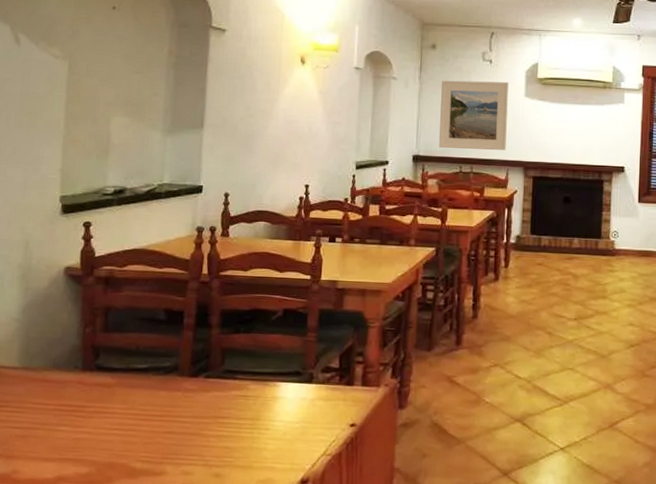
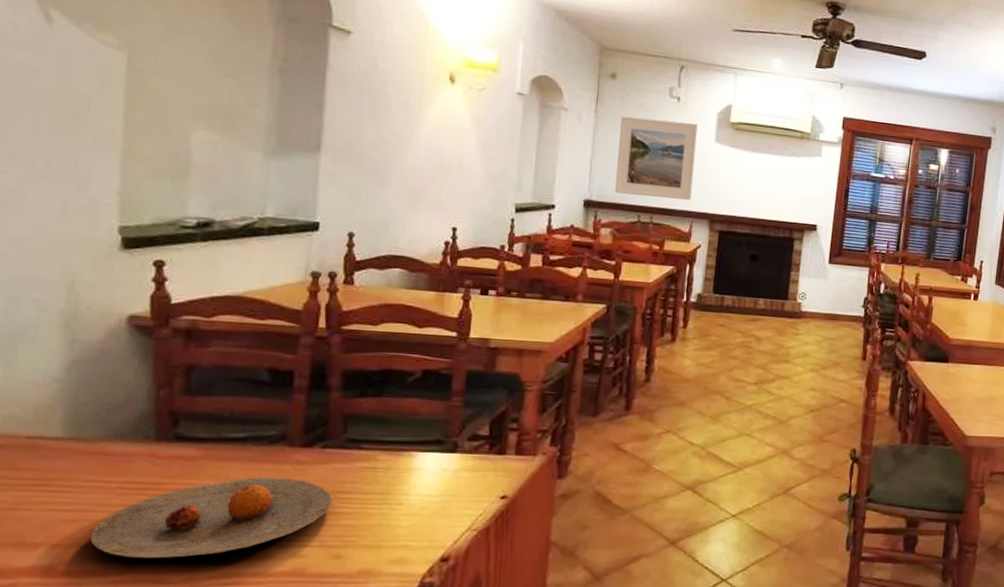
plate: none [34,403,213,472] -> present [90,477,332,559]

